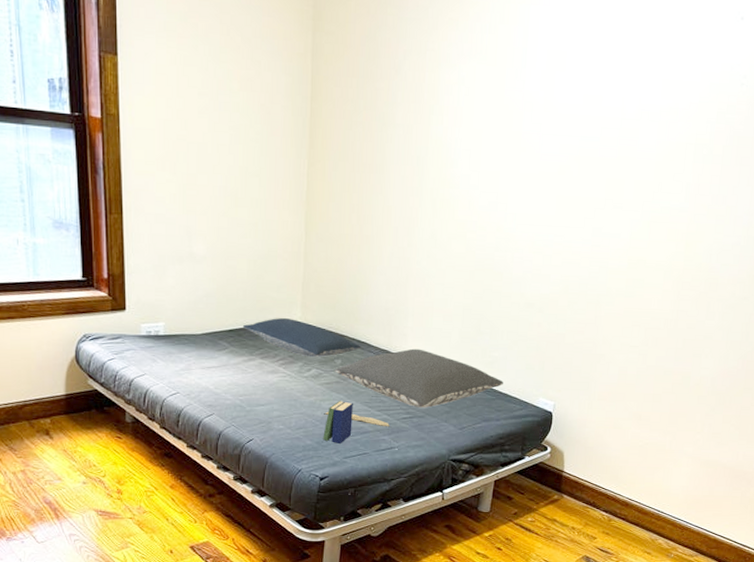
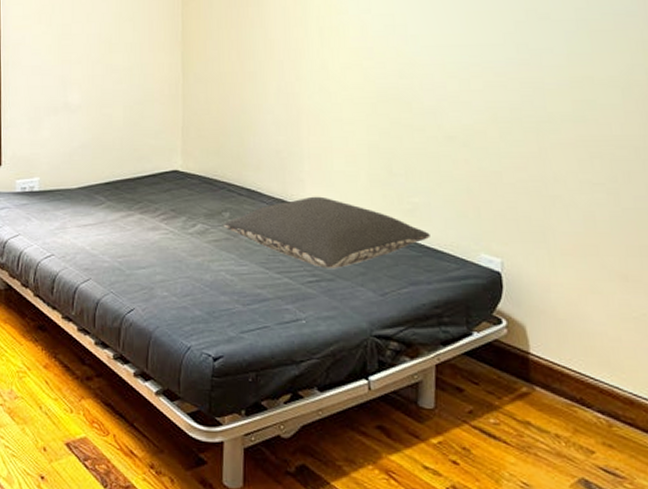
pillow: present [242,318,361,357] -> none [119,167,252,209]
book: present [323,401,391,444] -> none [213,261,294,314]

